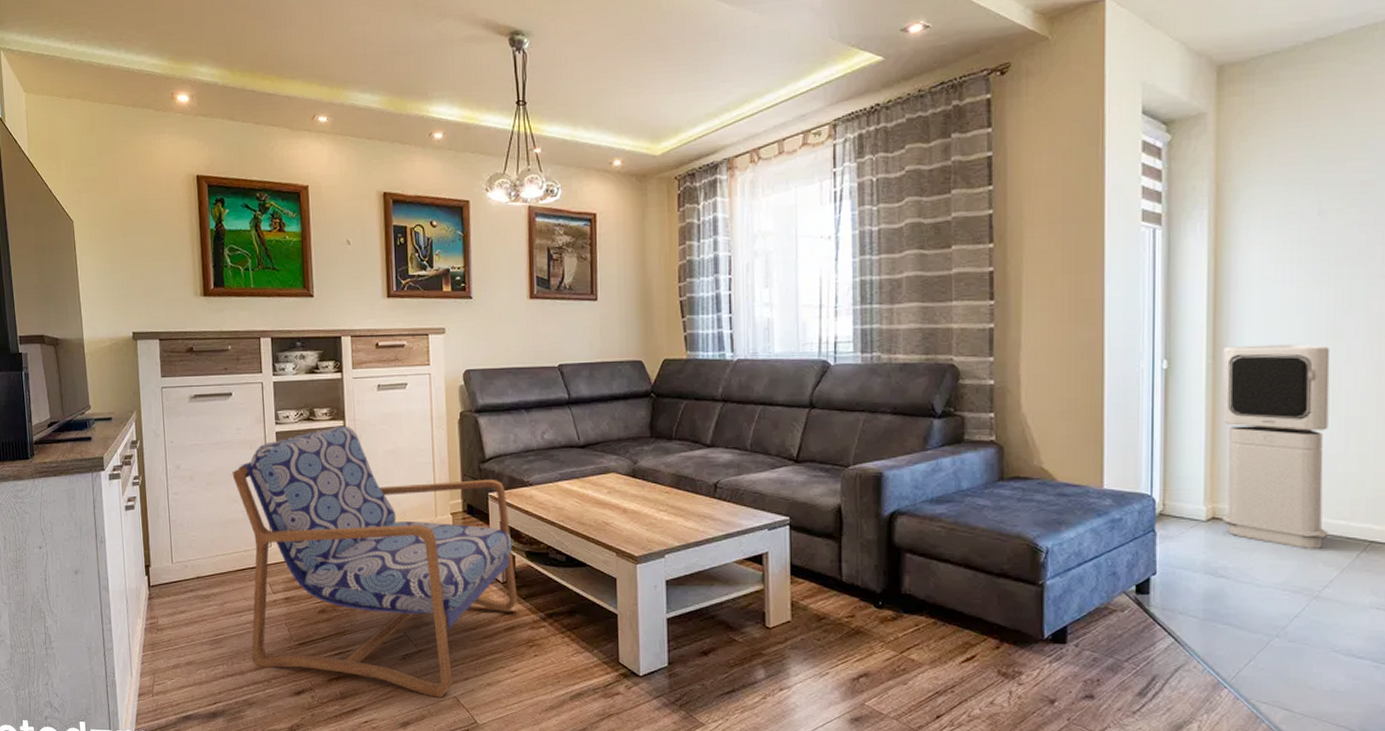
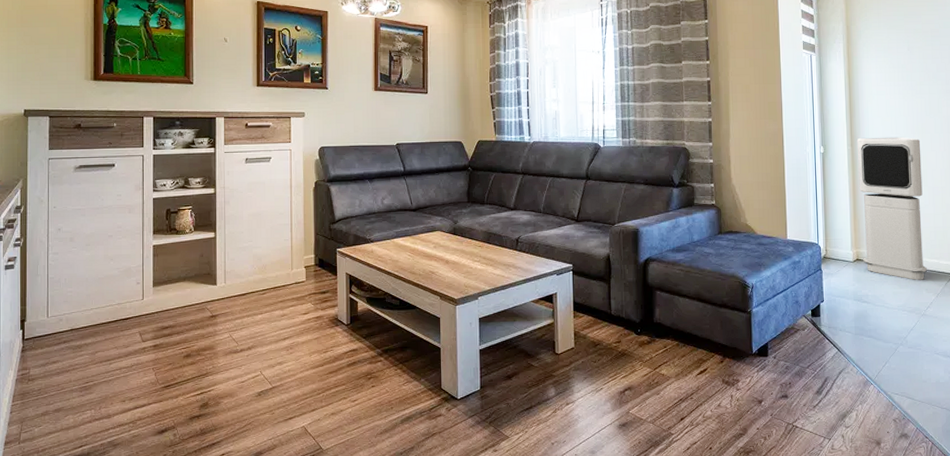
armchair: present [232,425,517,699] -> none [110,192,359,429]

